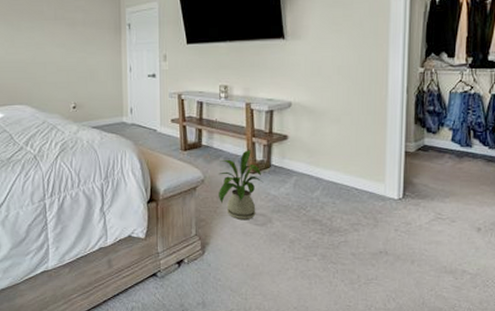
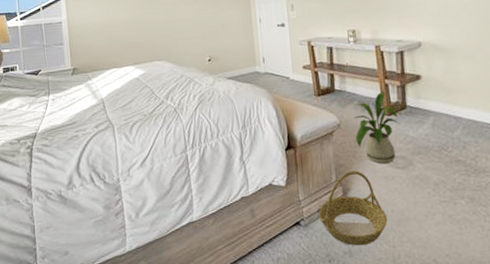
basket: none [175,226,243,298] -> present [318,171,388,246]

